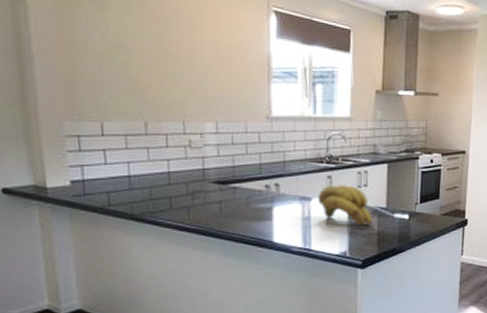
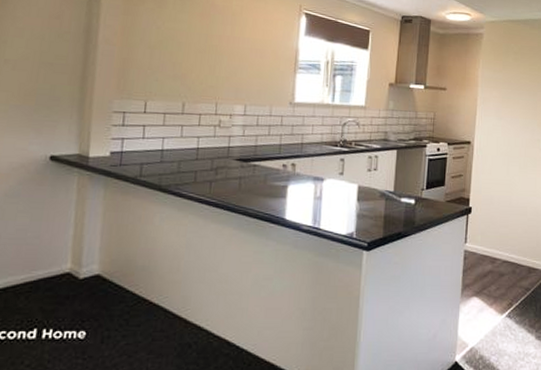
banana bunch: present [318,185,373,226] -> none [330,167,380,208]

